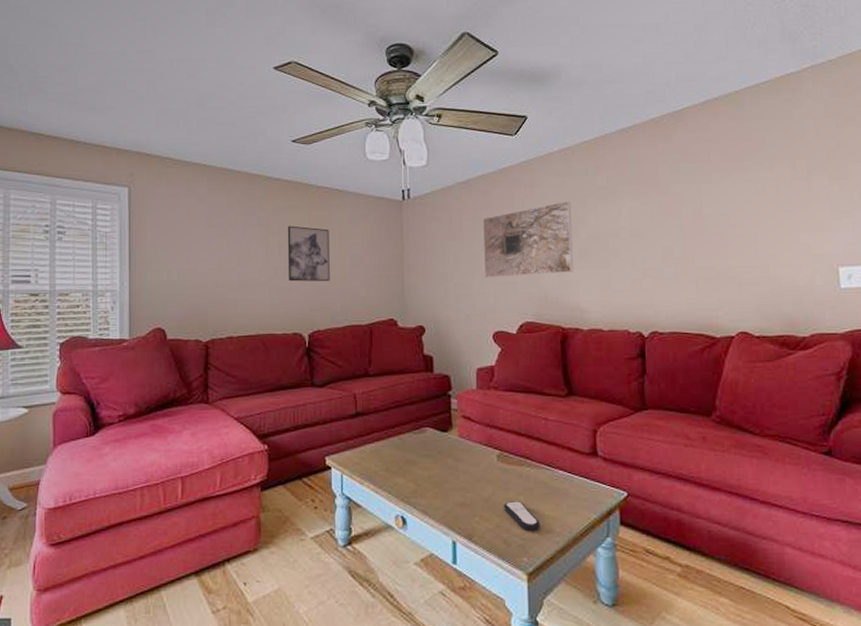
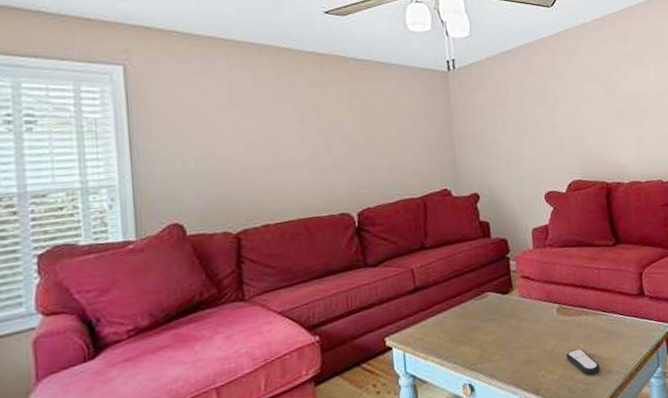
wall art: present [287,225,330,282] -> none [325,101,377,160]
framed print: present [482,200,574,278] -> none [527,66,612,143]

